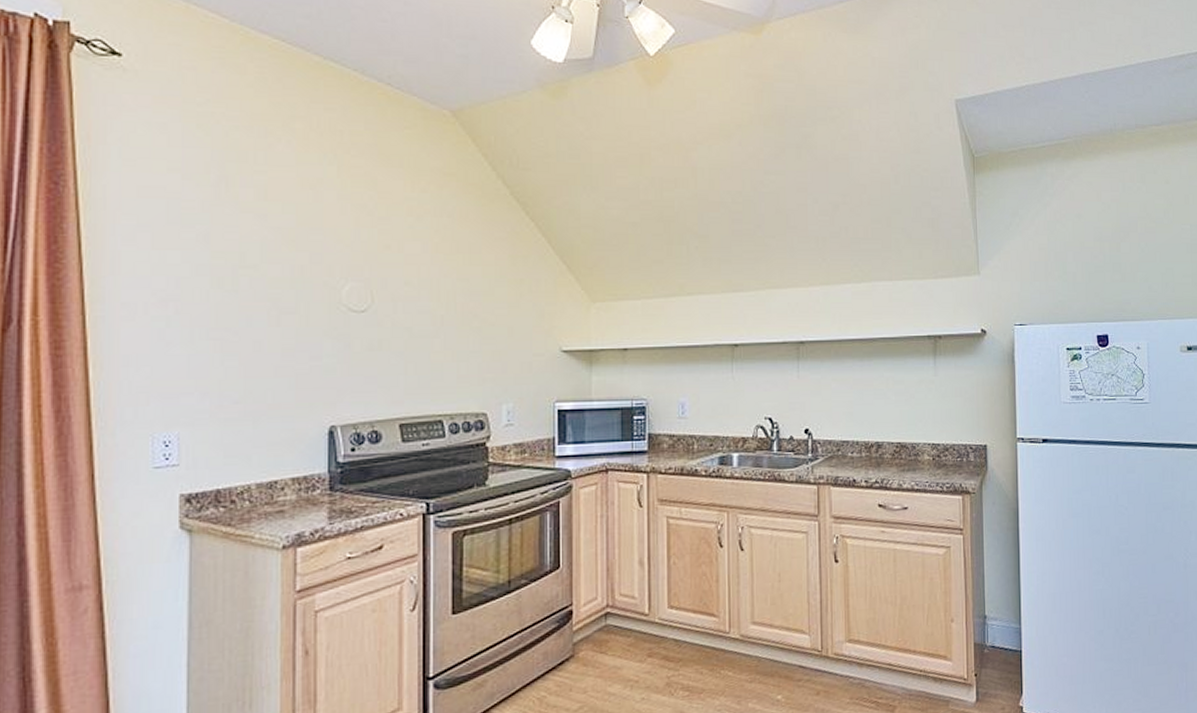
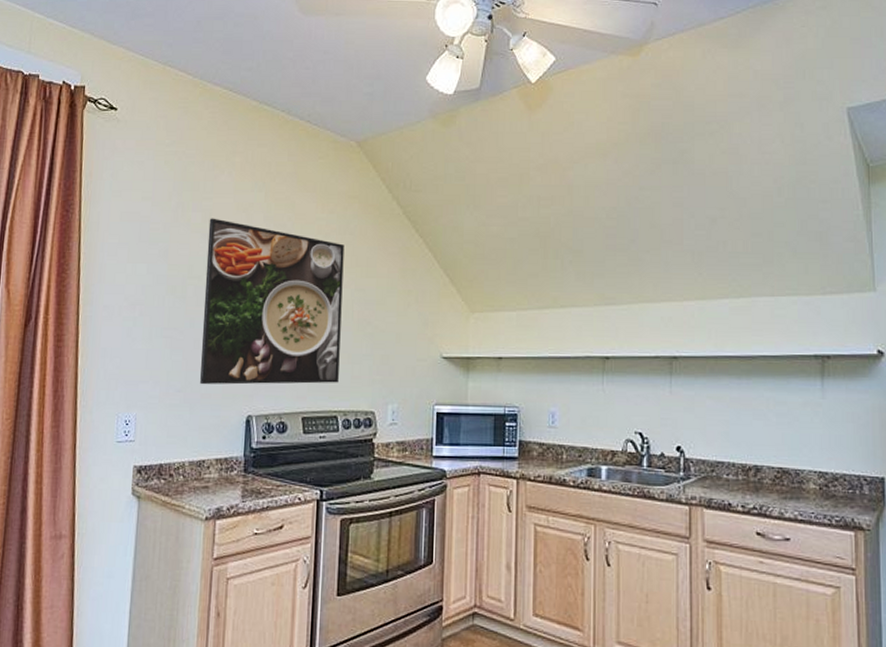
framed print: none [263,195,442,394] -> present [200,218,345,385]

